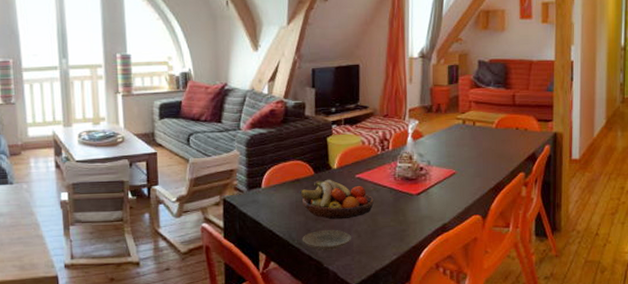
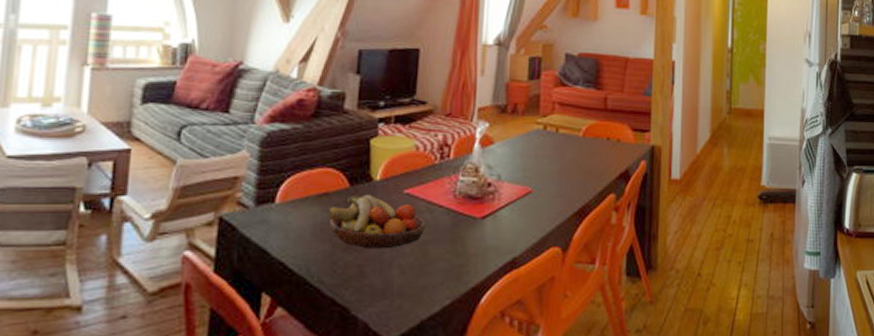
plate: present [301,229,352,250] -> none [323,262,393,292]

